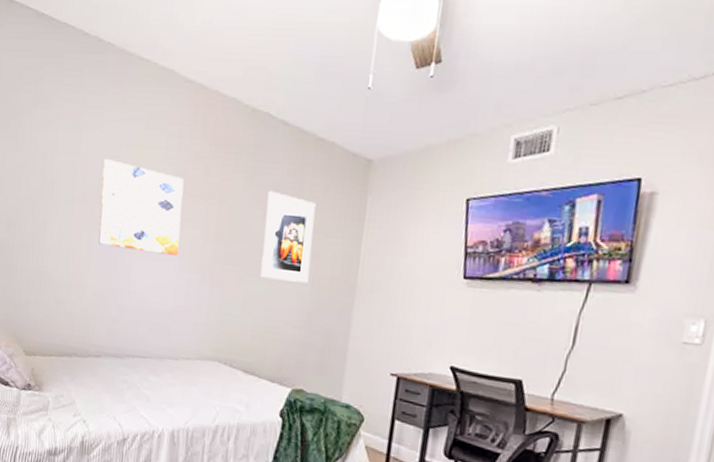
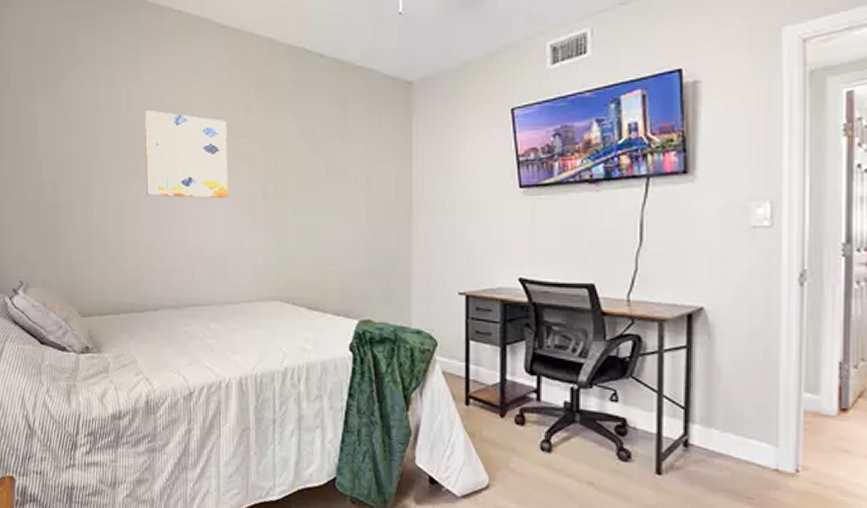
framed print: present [260,190,316,283] -> none [312,122,363,211]

